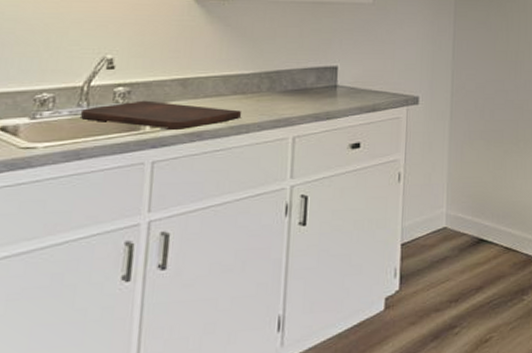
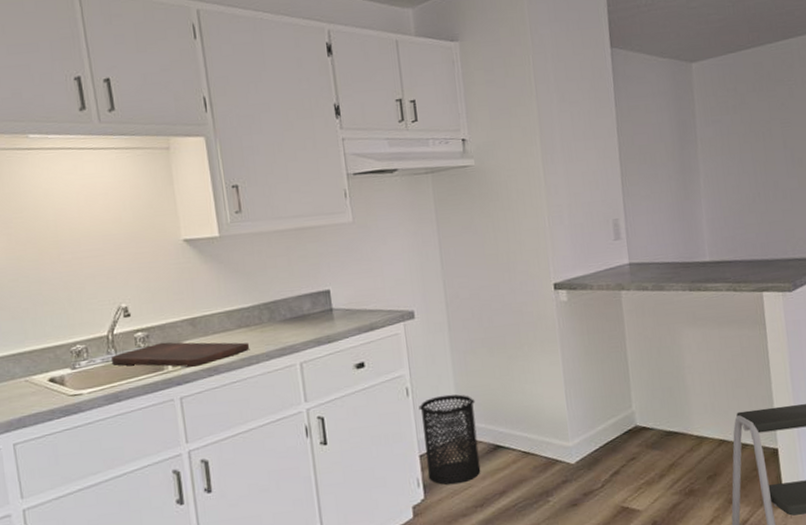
trash can: none [406,183,466,277] -> present [418,394,481,485]

